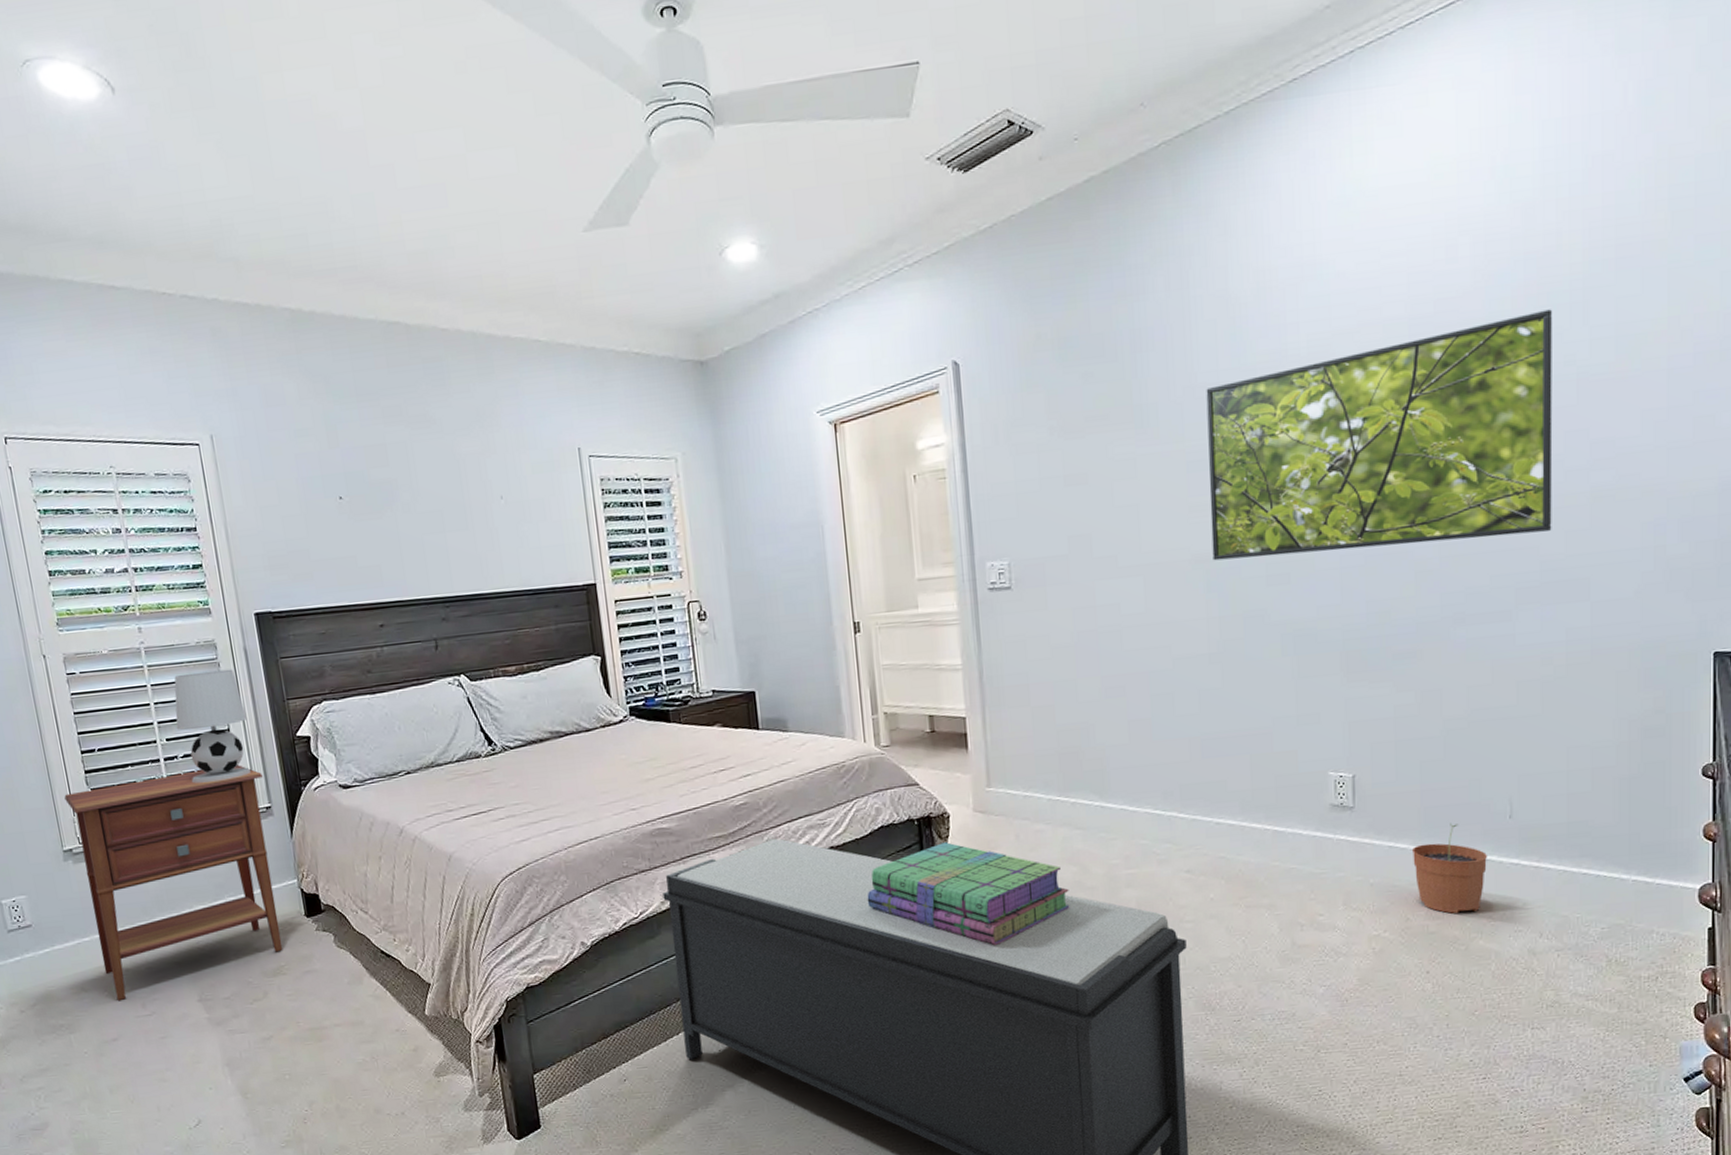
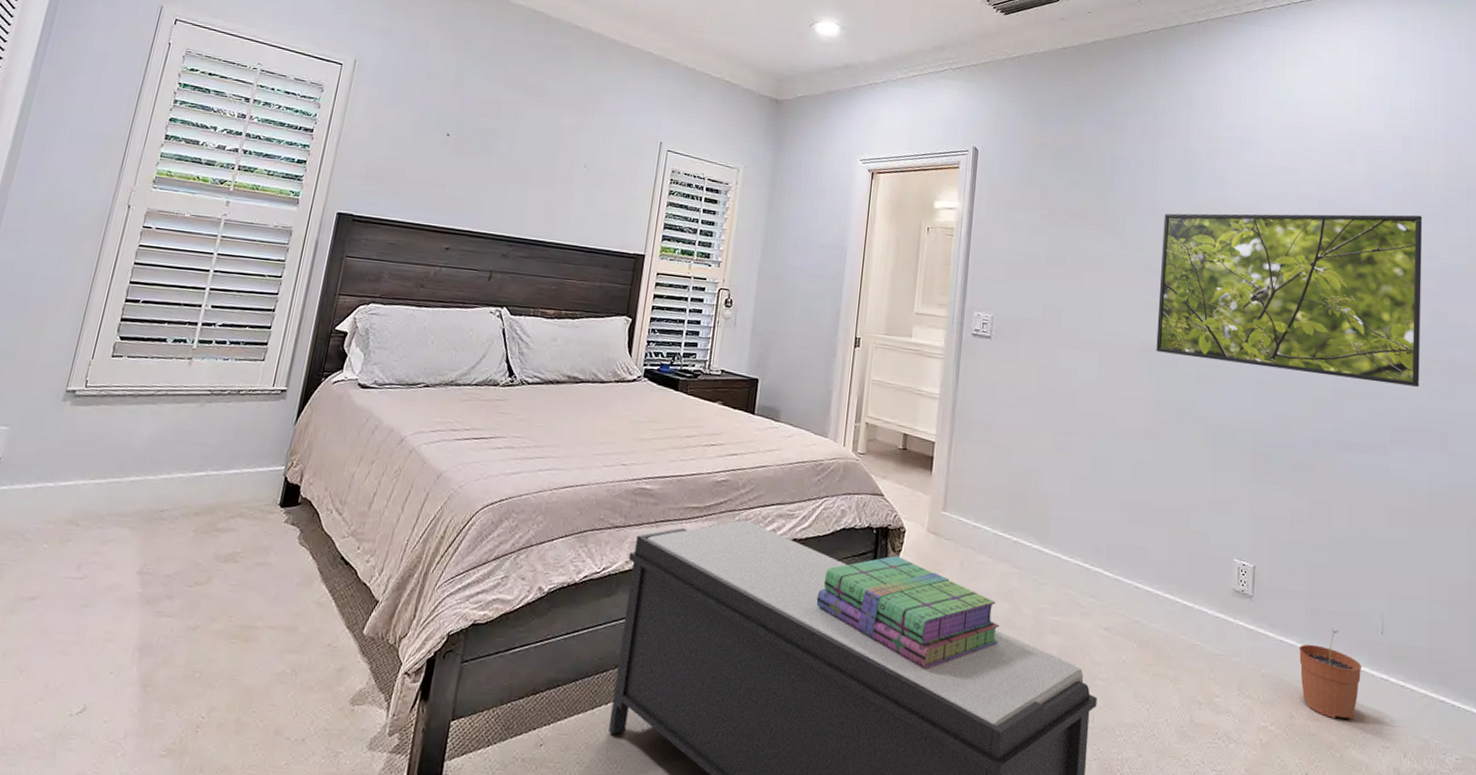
nightstand: present [64,765,283,1001] -> none [54,336,290,557]
table lamp: present [174,669,251,784] -> none [219,250,299,357]

